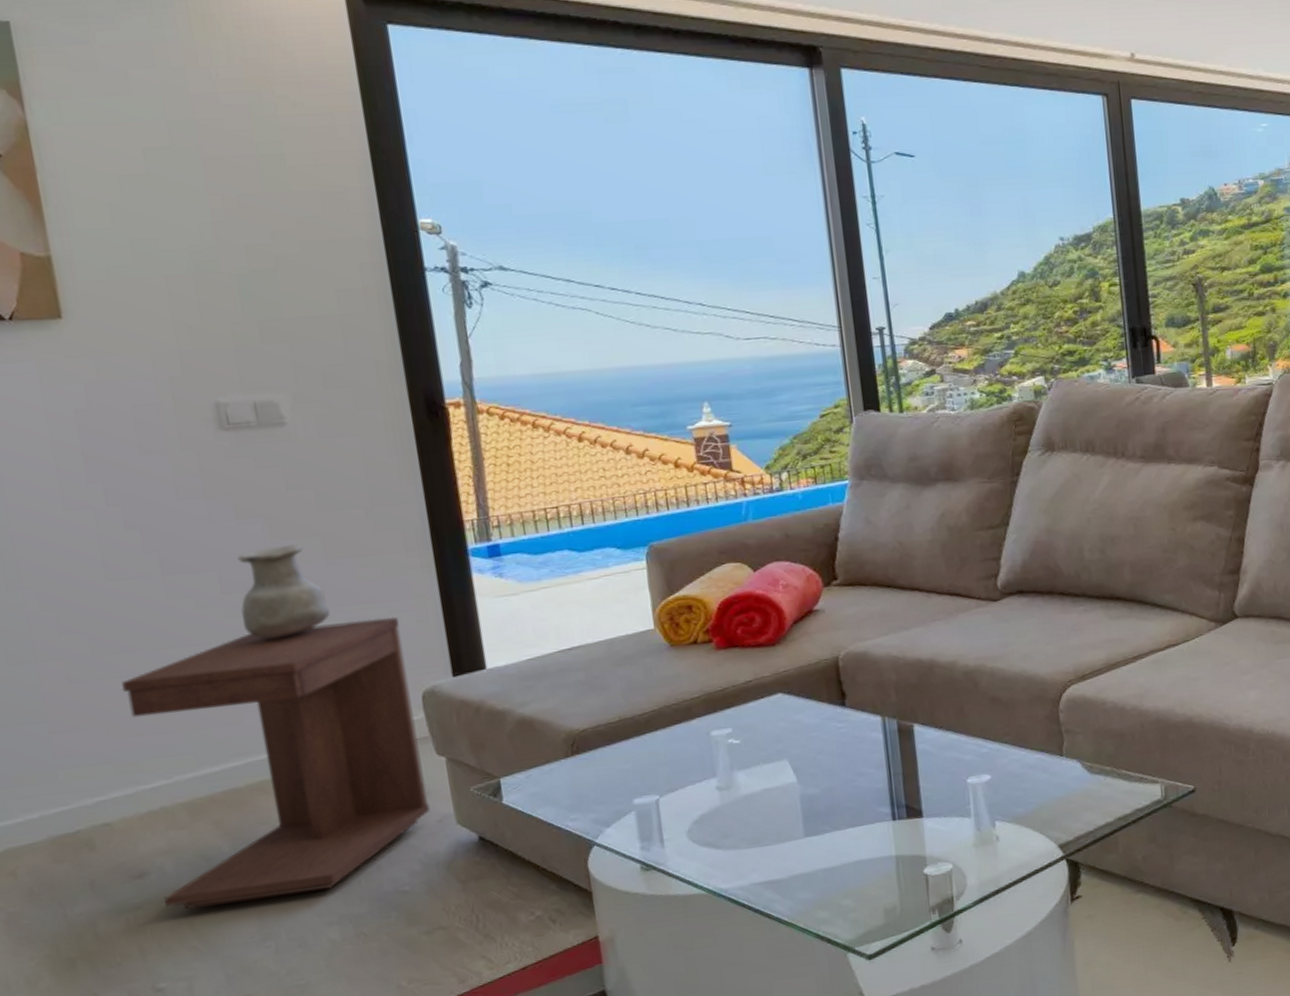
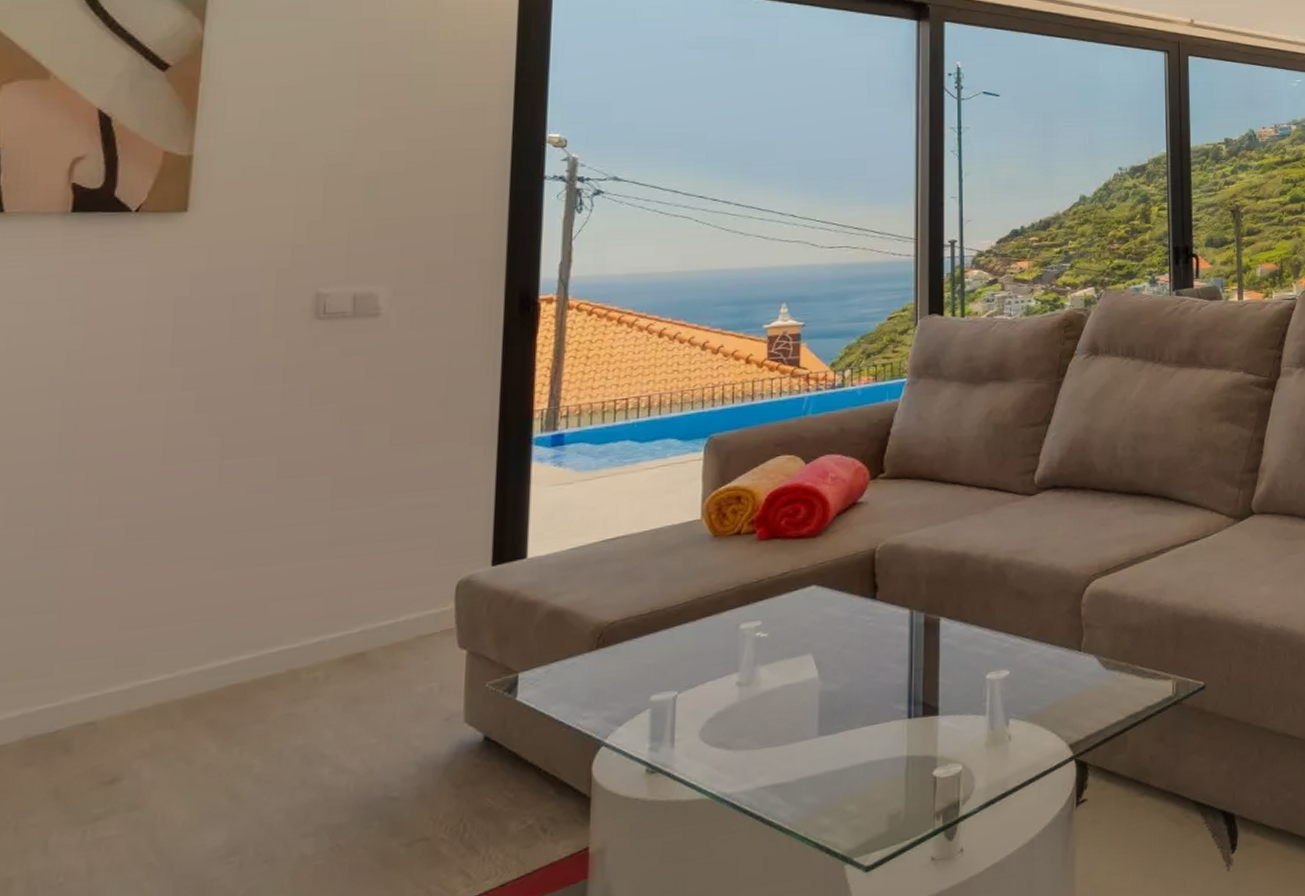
side table: present [121,616,431,909] -> none [131,504,450,820]
vase: present [237,544,331,640] -> none [291,430,383,527]

